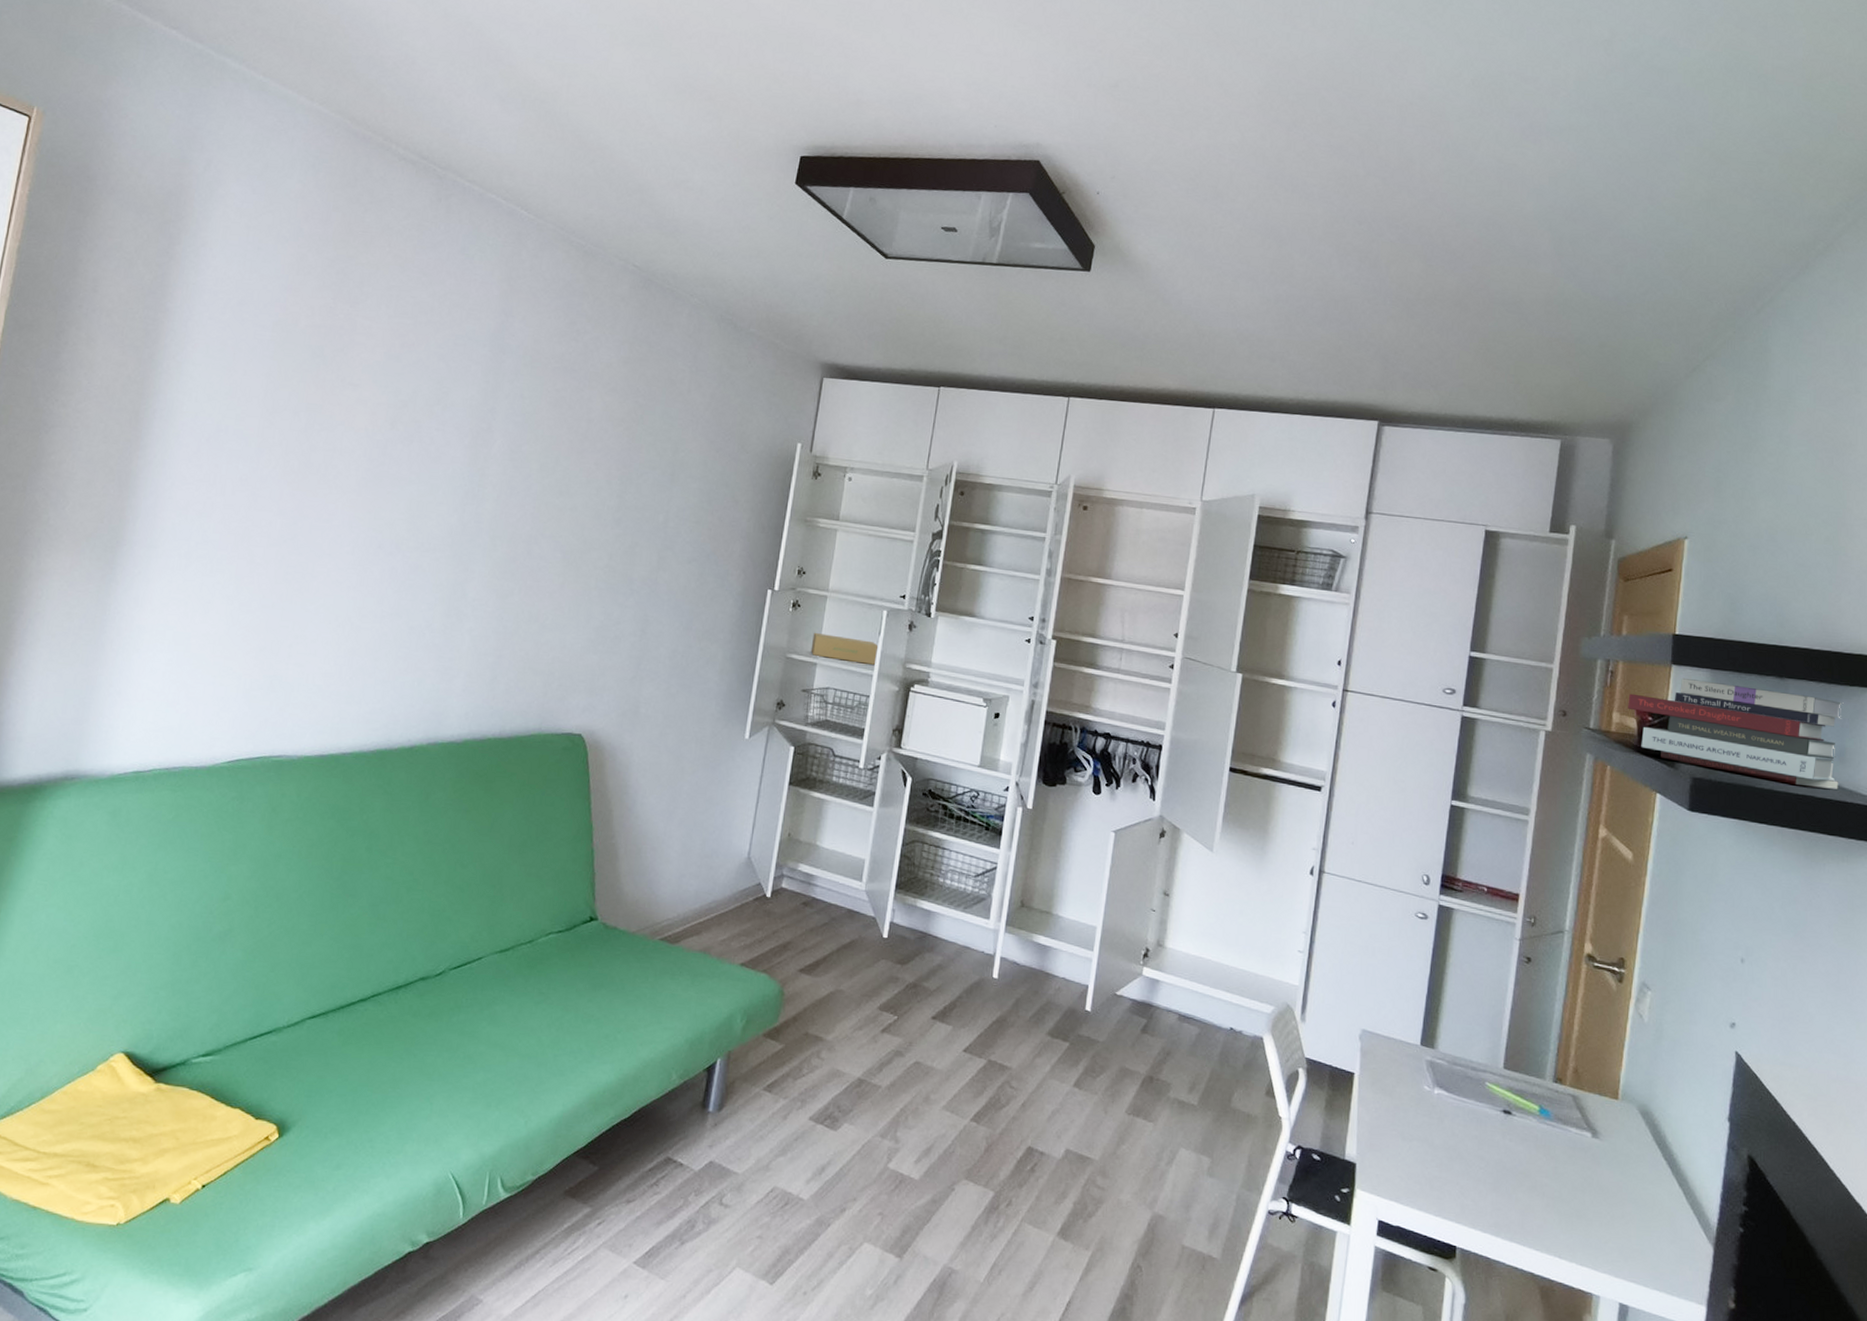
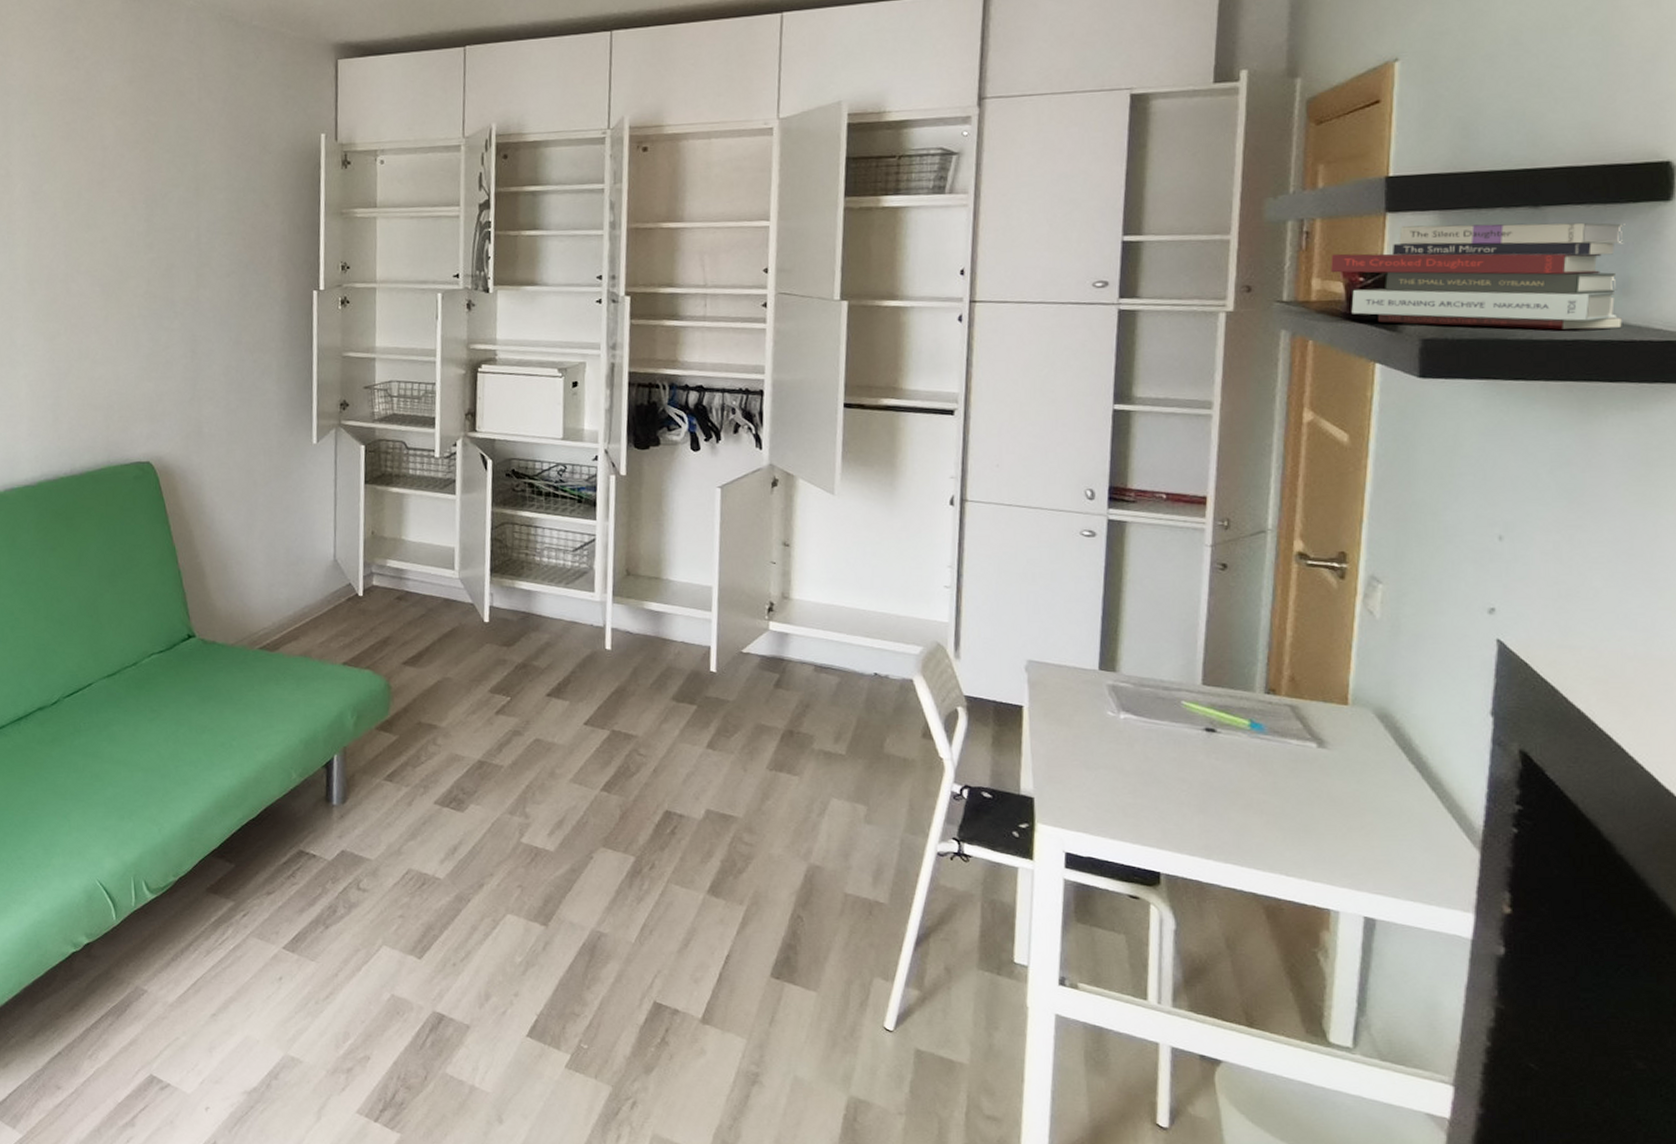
box: present [810,632,879,665] -> none [366,326,438,352]

